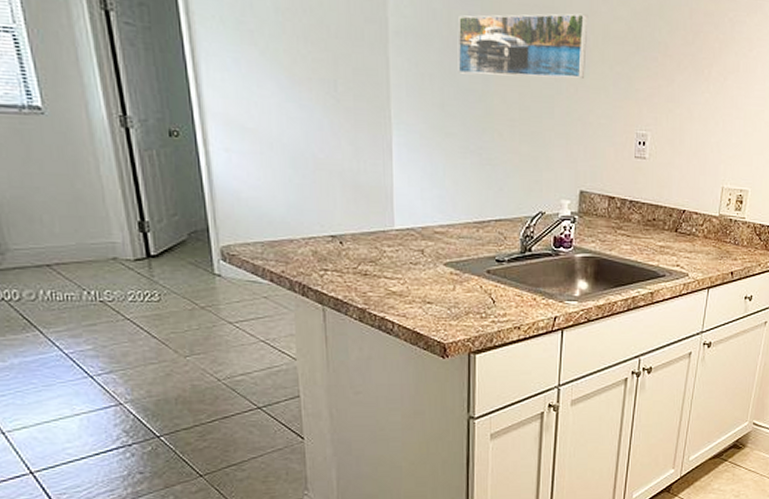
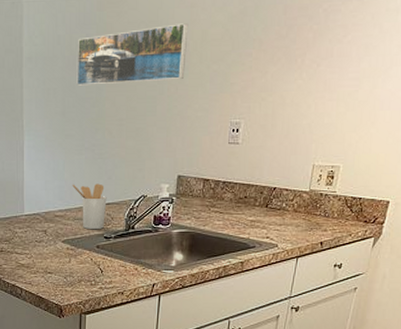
utensil holder: none [455,194,498,251] -> present [72,183,107,230]

